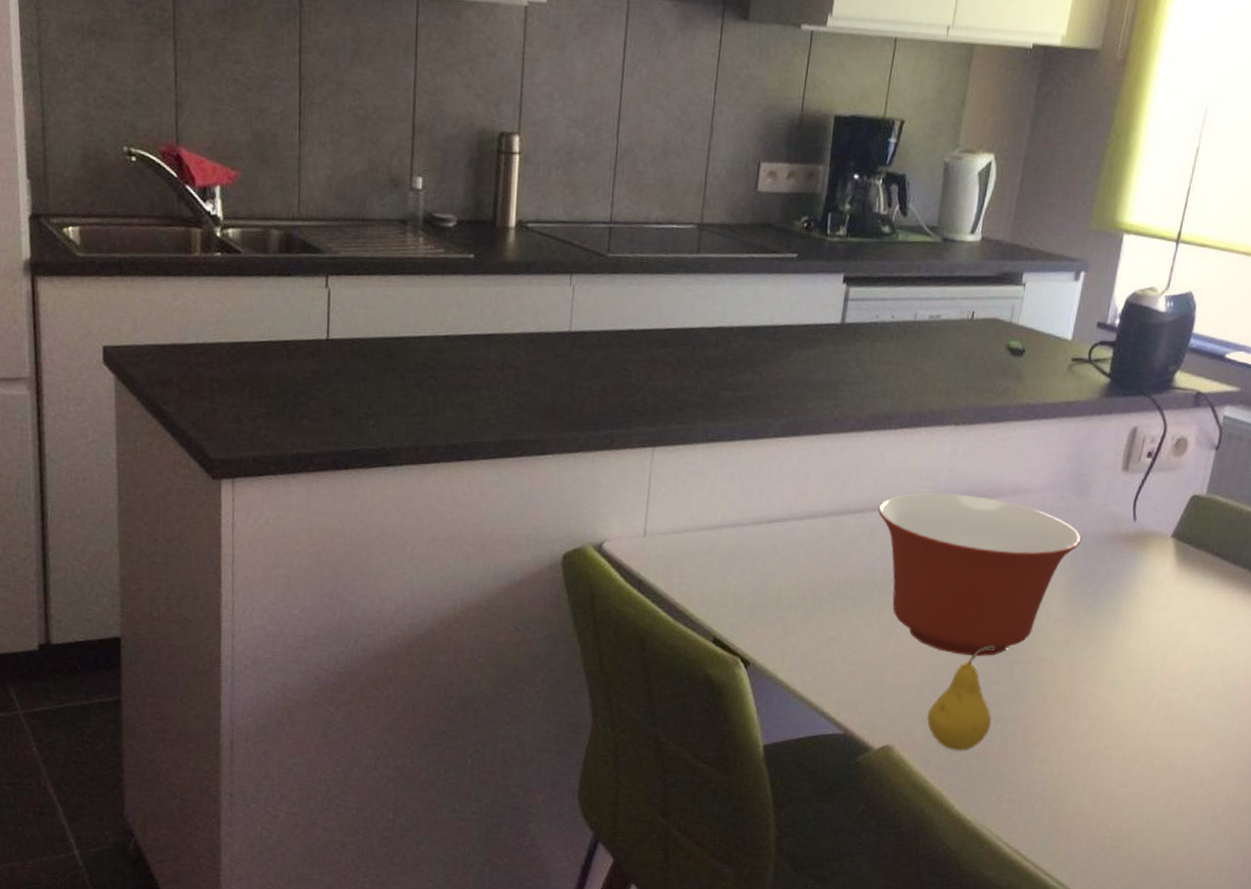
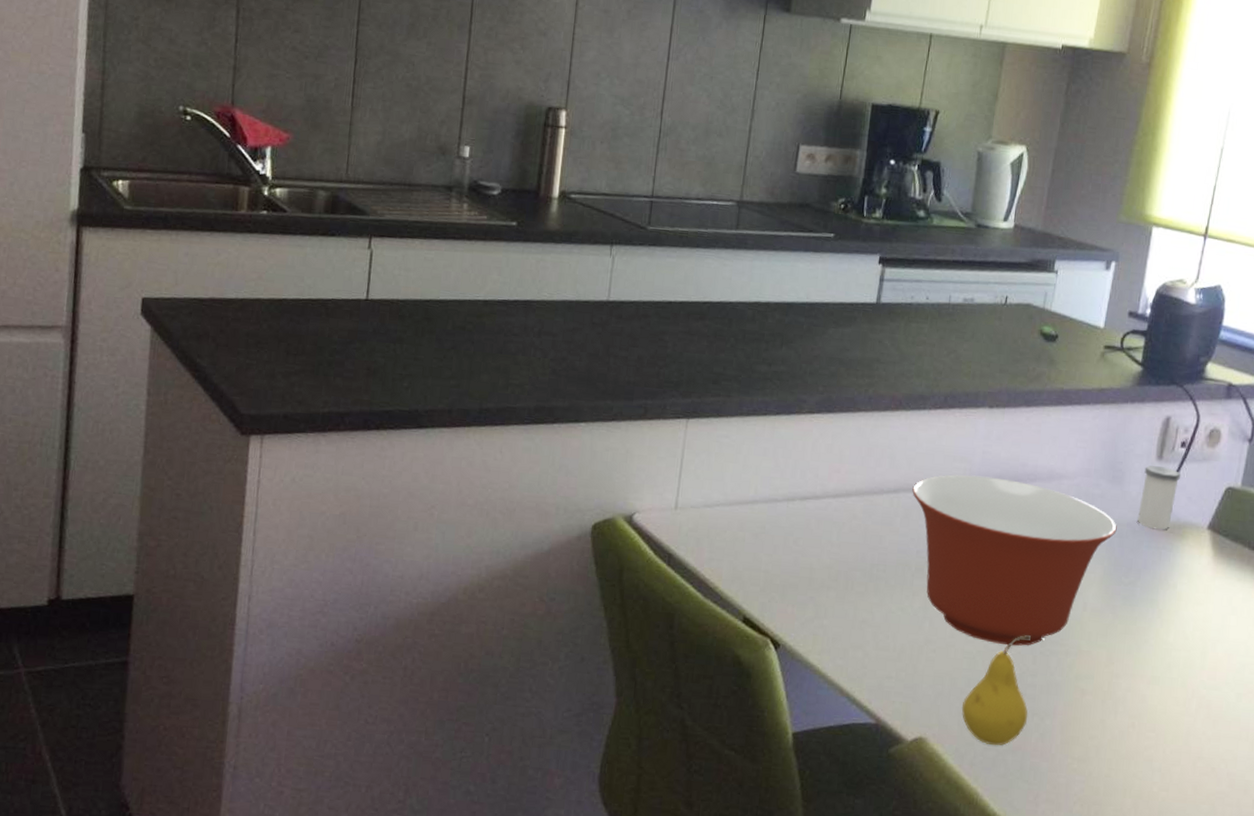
salt shaker: none [1102,476,1146,540] -> present [1137,465,1180,530]

